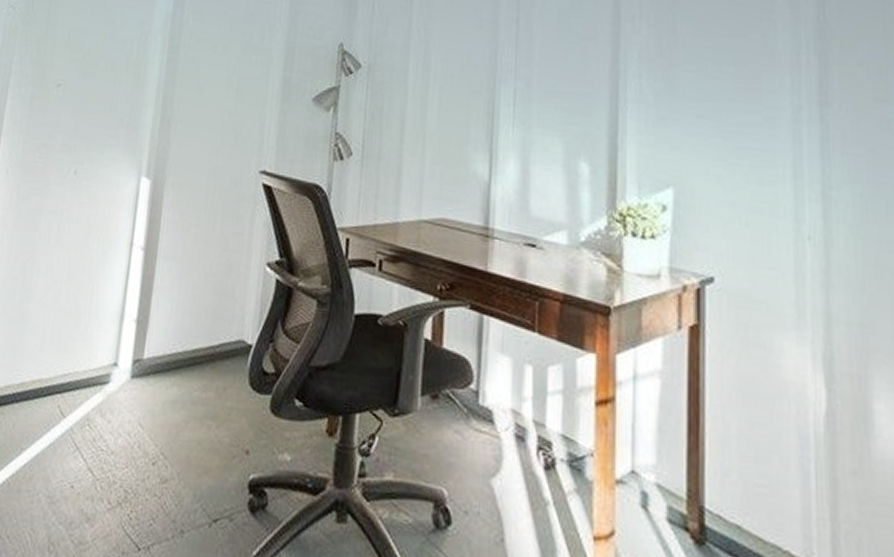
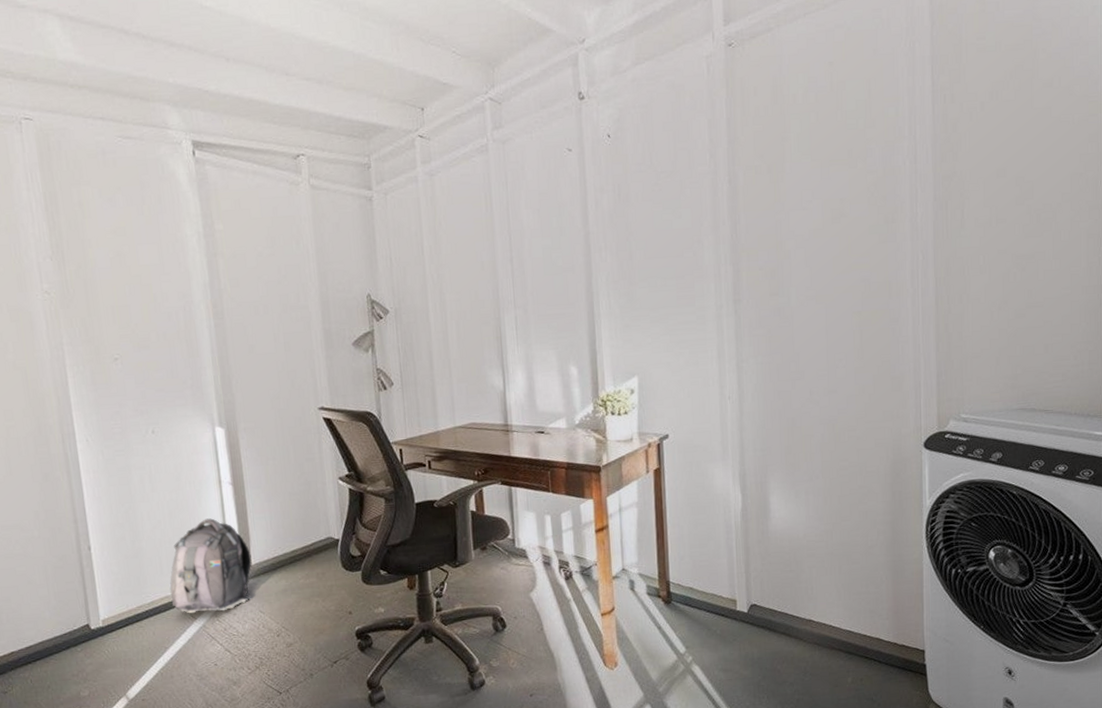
backpack: none [42,288,146,415] -> present [170,518,252,614]

